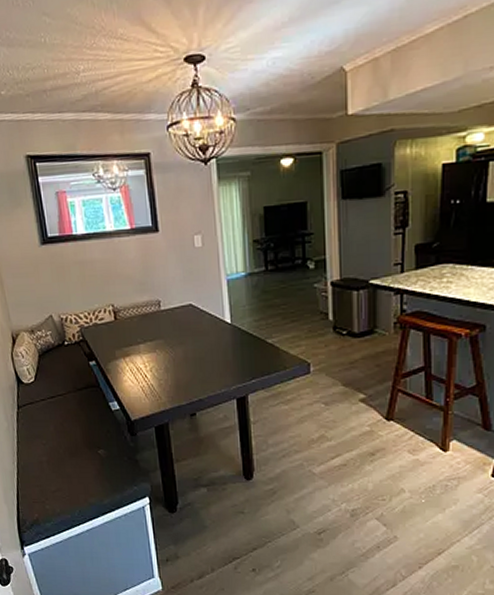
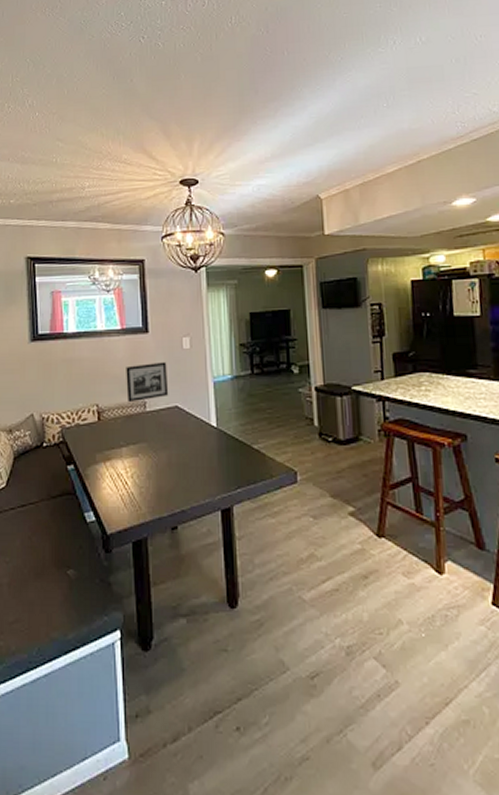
picture frame: none [138,260,182,302] -> present [126,361,169,403]

